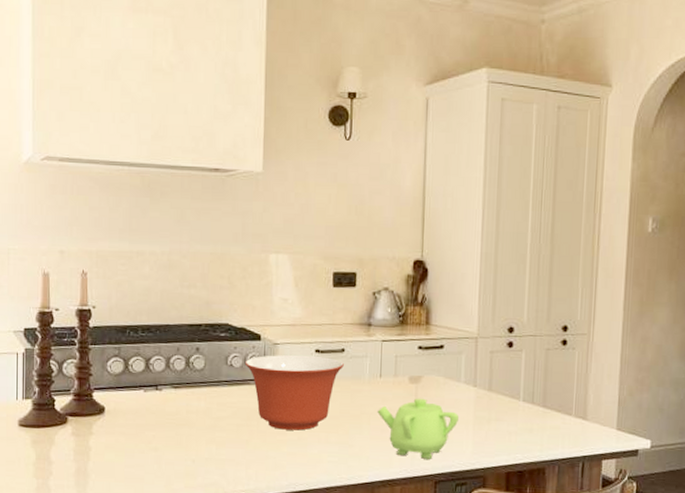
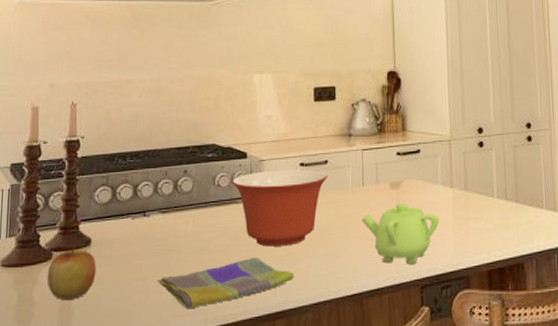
apple: none [63,412,110,462] -> present [47,245,96,300]
dish towel: none [169,439,306,481] -> present [156,258,294,308]

